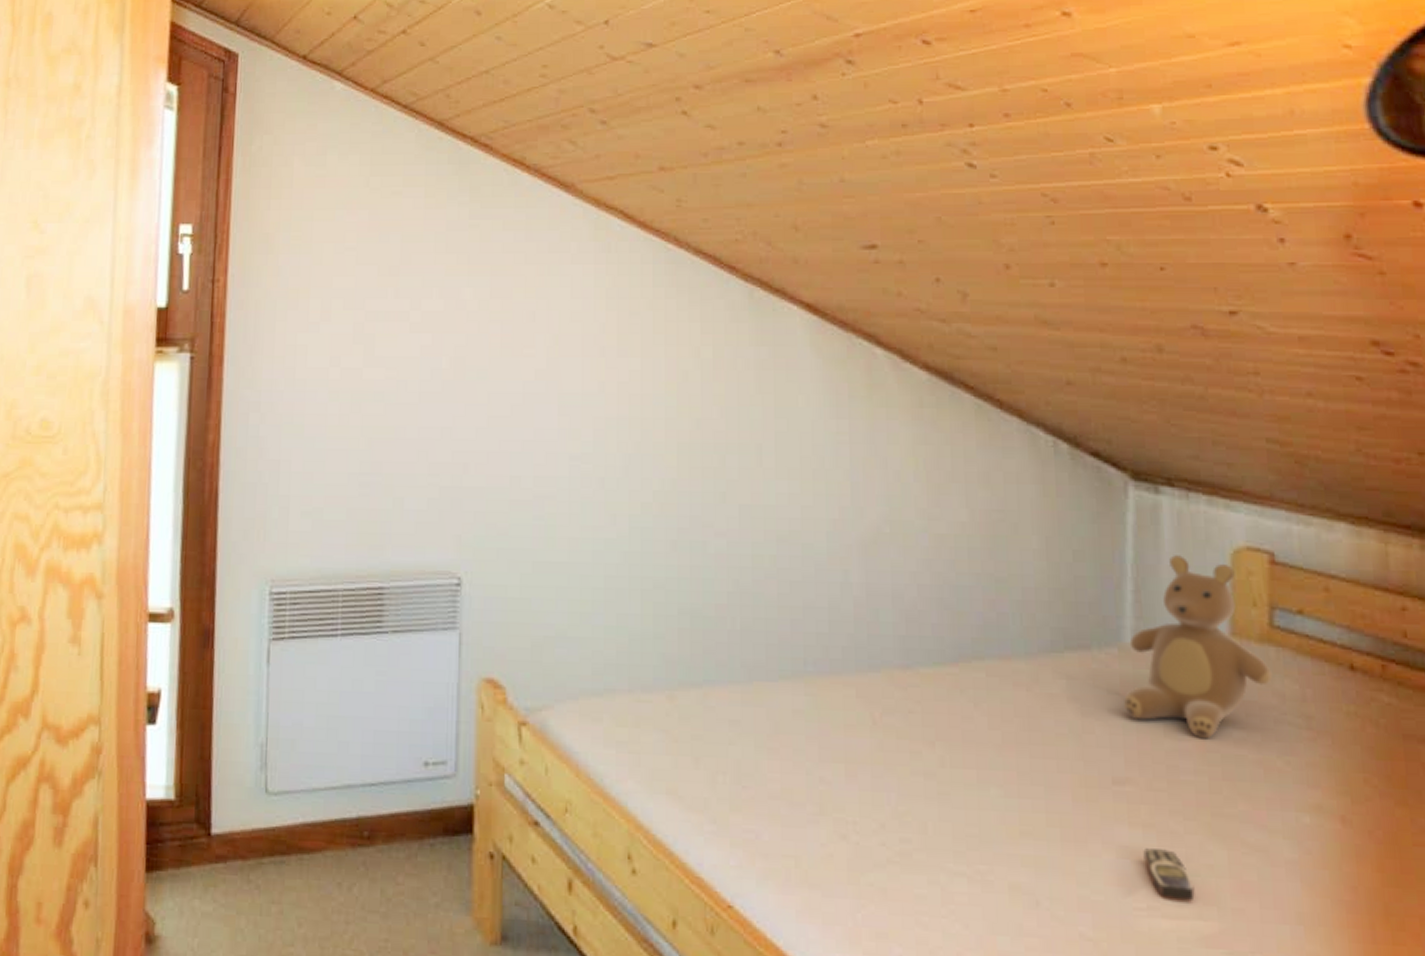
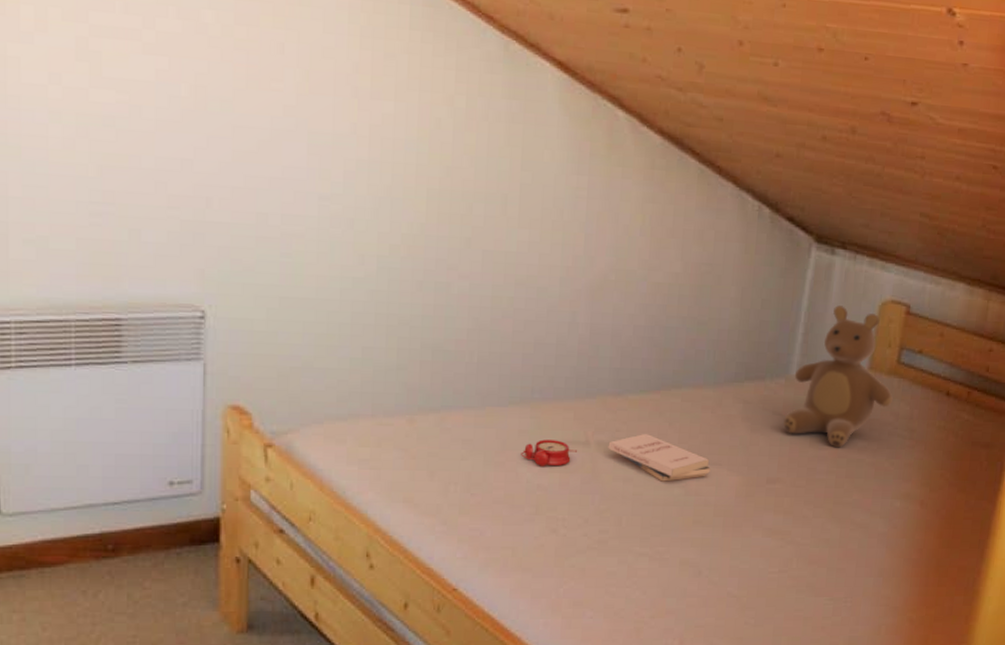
alarm clock: none [797,721,863,755] -> present [521,439,577,466]
books: none [900,715,1035,778] -> present [608,433,711,482]
mobile phone: present [1143,848,1195,900] -> none [781,529,814,564]

